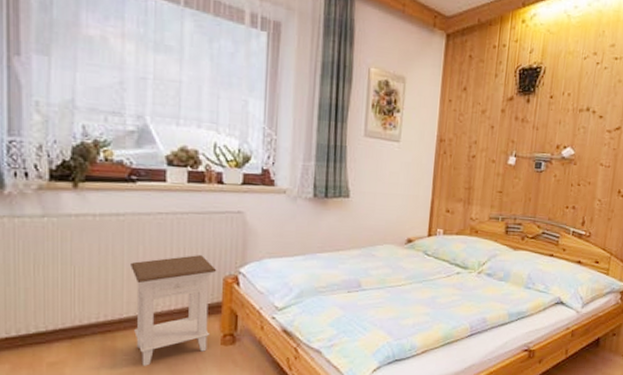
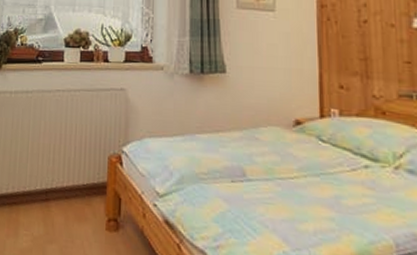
nightstand: present [130,255,217,366] -> none [34,131,103,245]

